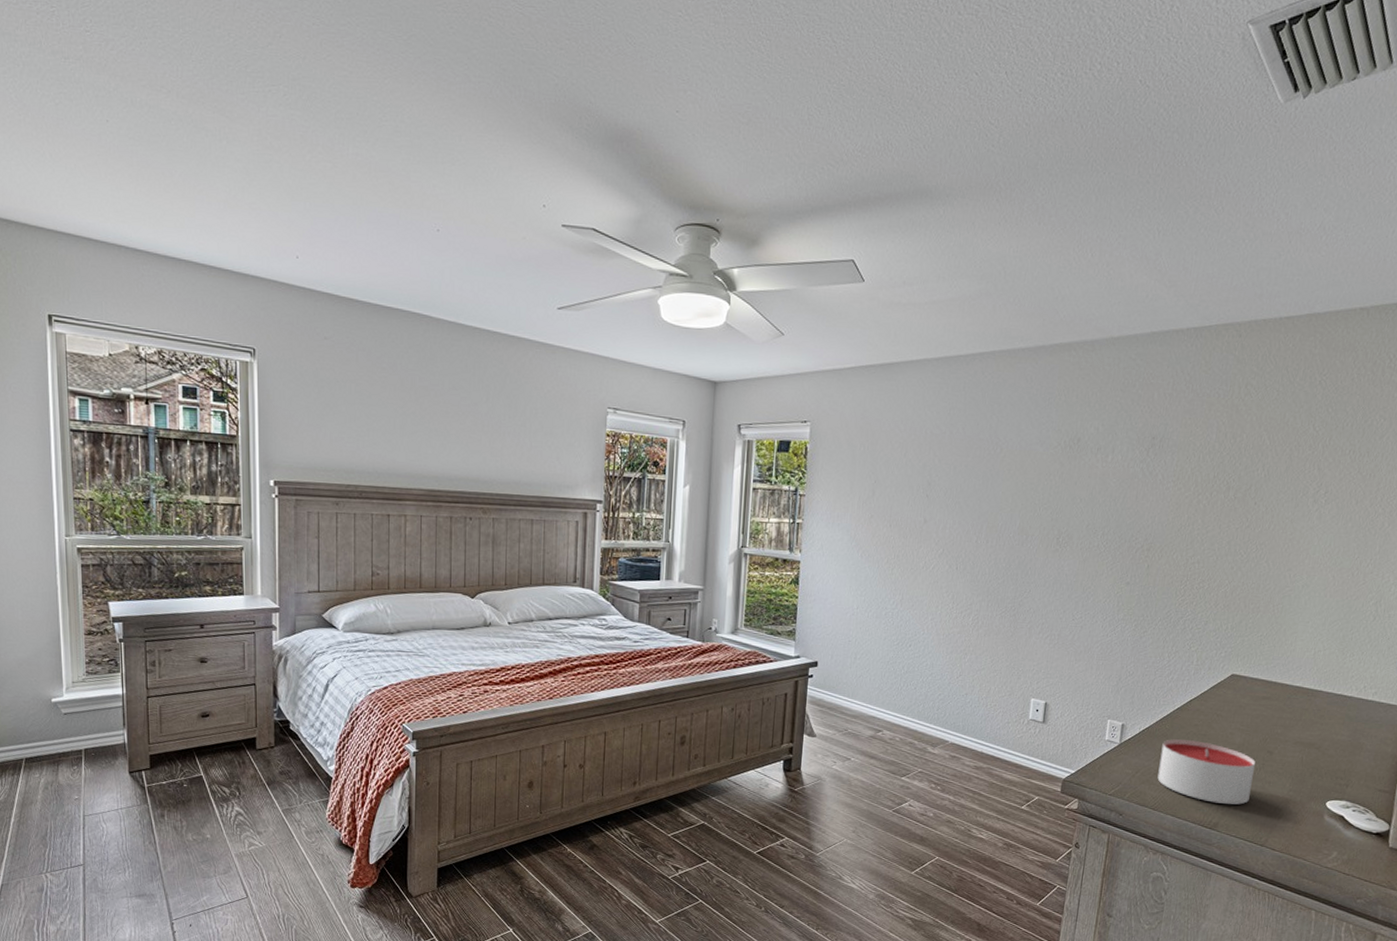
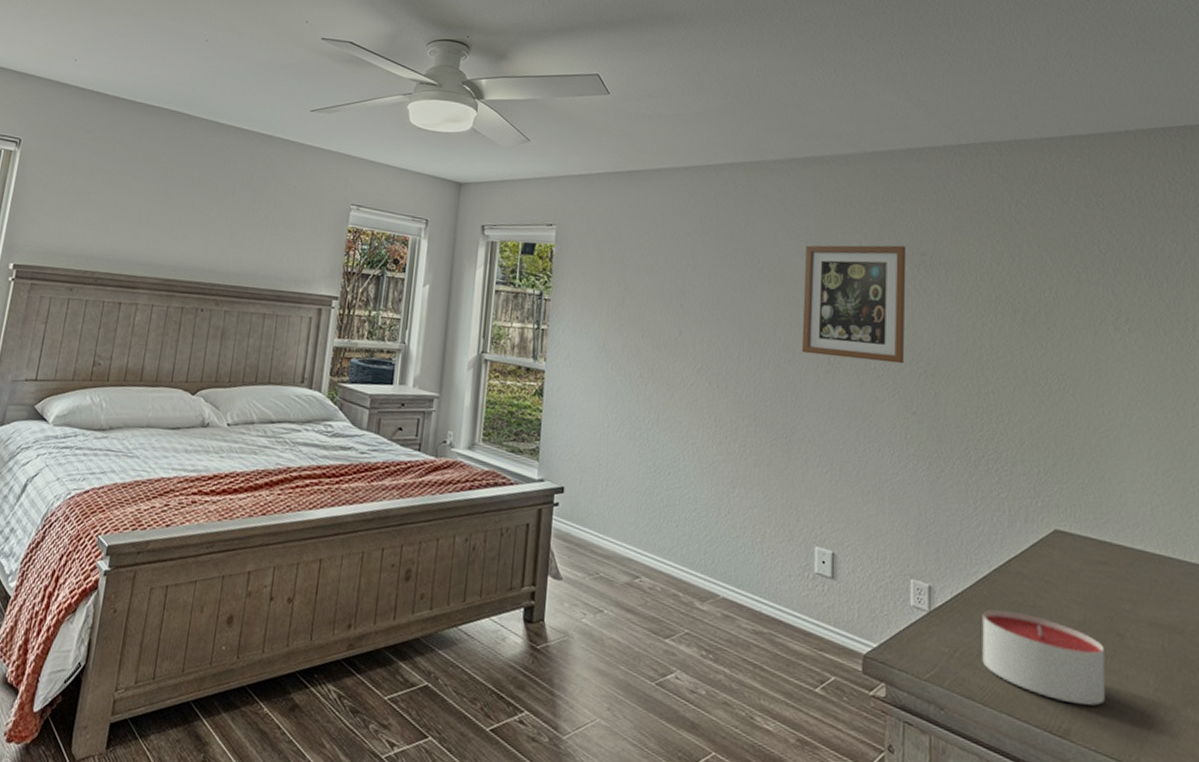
wall art: none [1034,430,1140,541] -> present [801,245,907,364]

